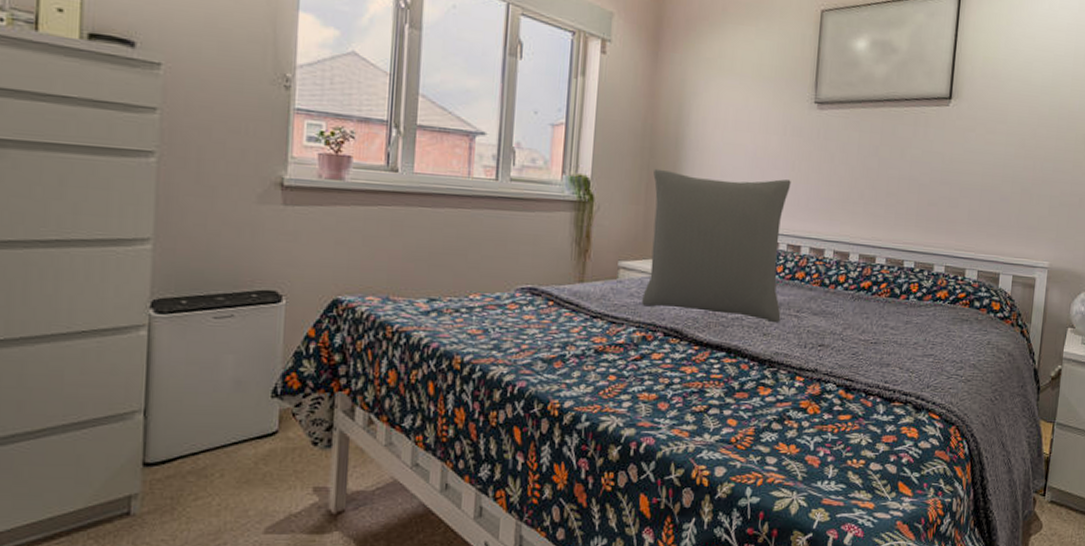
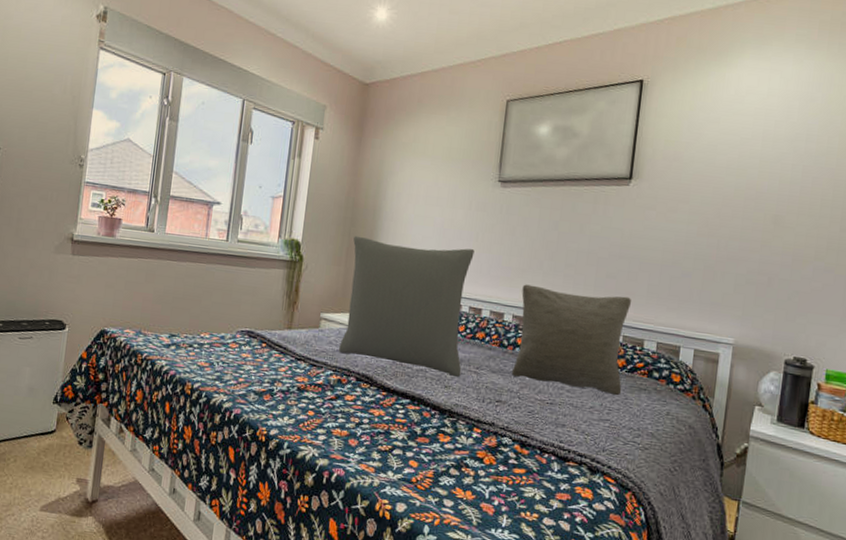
pillow: none [833,216,953,329] -> present [511,284,631,396]

